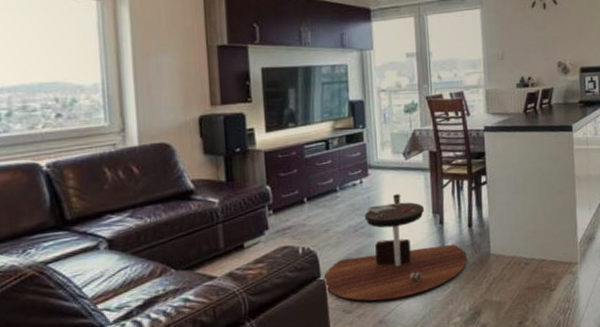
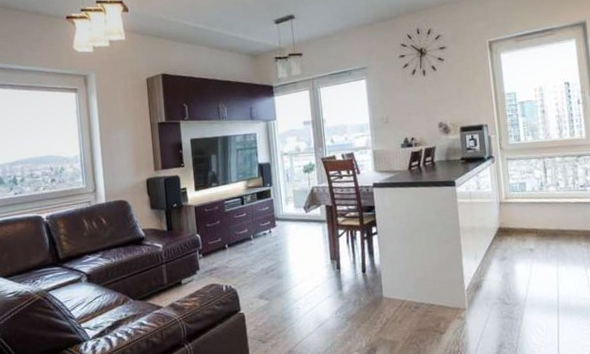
coffee table: present [323,194,467,301] -> none [242,242,362,334]

